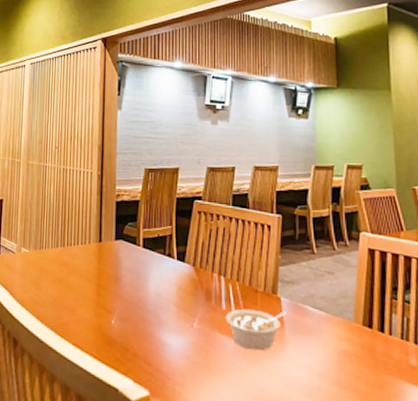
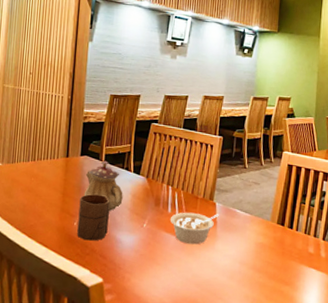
cup: none [116,286,152,343] -> present [77,194,110,241]
teapot: none [121,245,167,306] -> present [84,160,123,211]

